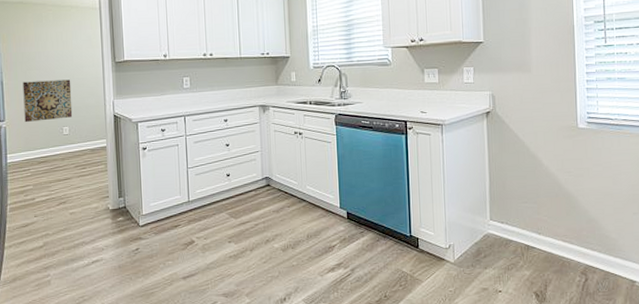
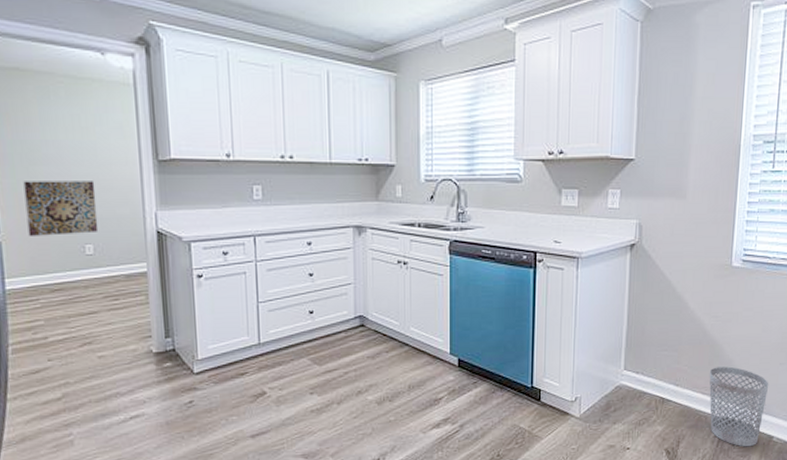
wastebasket: none [568,216,626,291] -> present [709,366,769,447]

